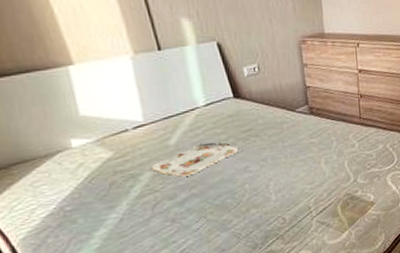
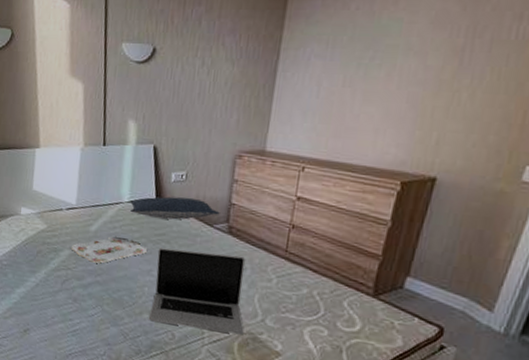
pillow: none [207,89,299,116] -> present [130,196,220,220]
laptop: none [249,131,343,215] -> present [148,248,246,335]

